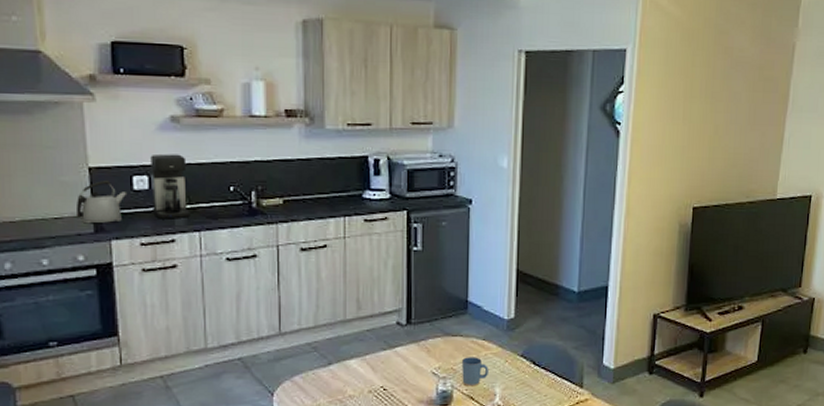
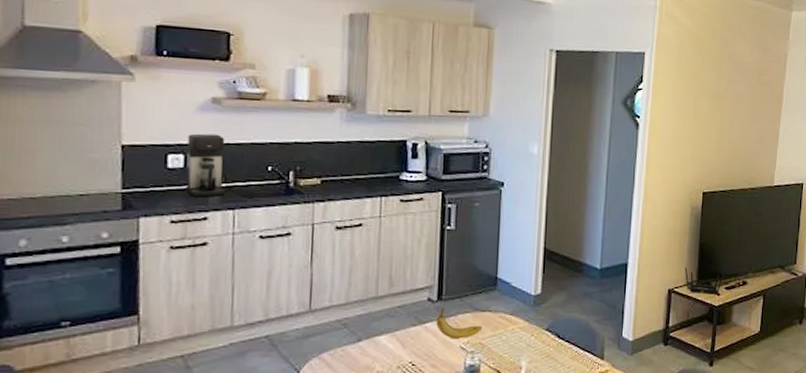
kettle: present [75,179,128,224] -> none [103,157,161,201]
fruit: none [406,331,454,364] -> present [436,307,483,339]
mug: present [461,357,488,387] -> none [489,331,515,361]
wifi router: none [672,289,718,320] -> present [684,266,725,294]

